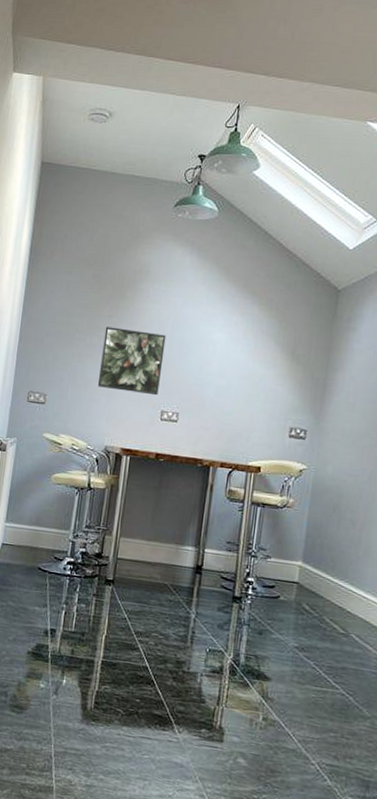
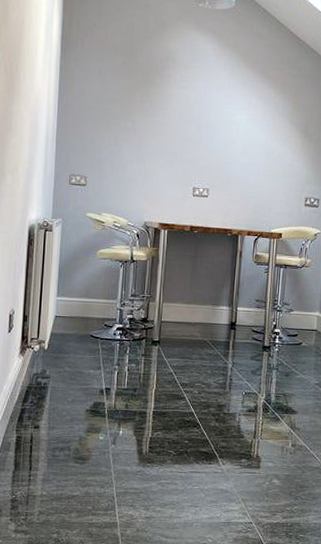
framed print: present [97,326,166,396] -> none [133,111,194,174]

